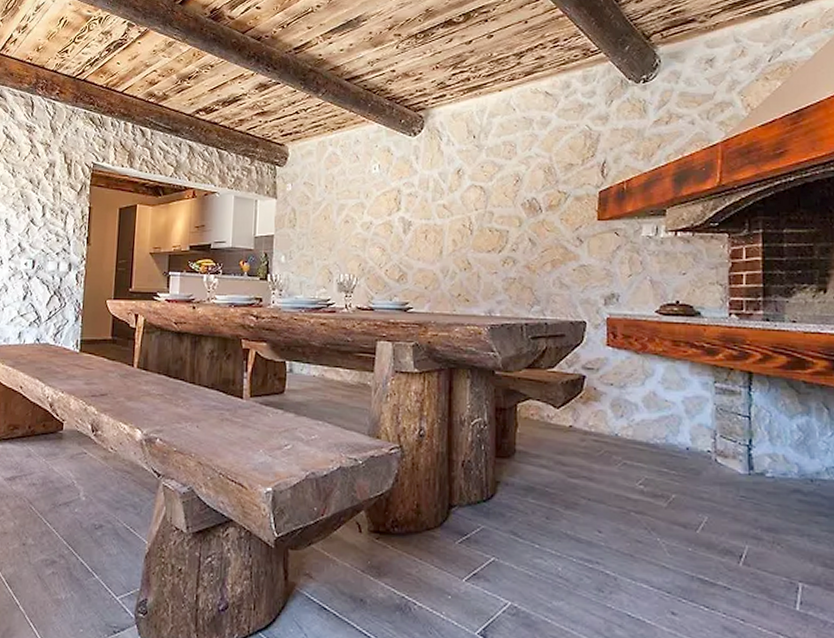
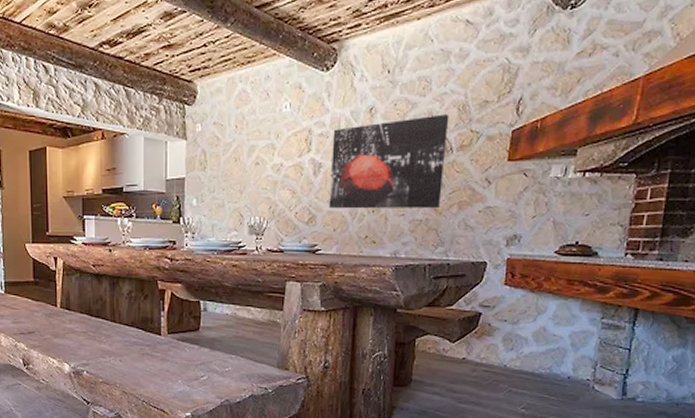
wall art: none [419,176,536,267] -> present [328,114,449,209]

